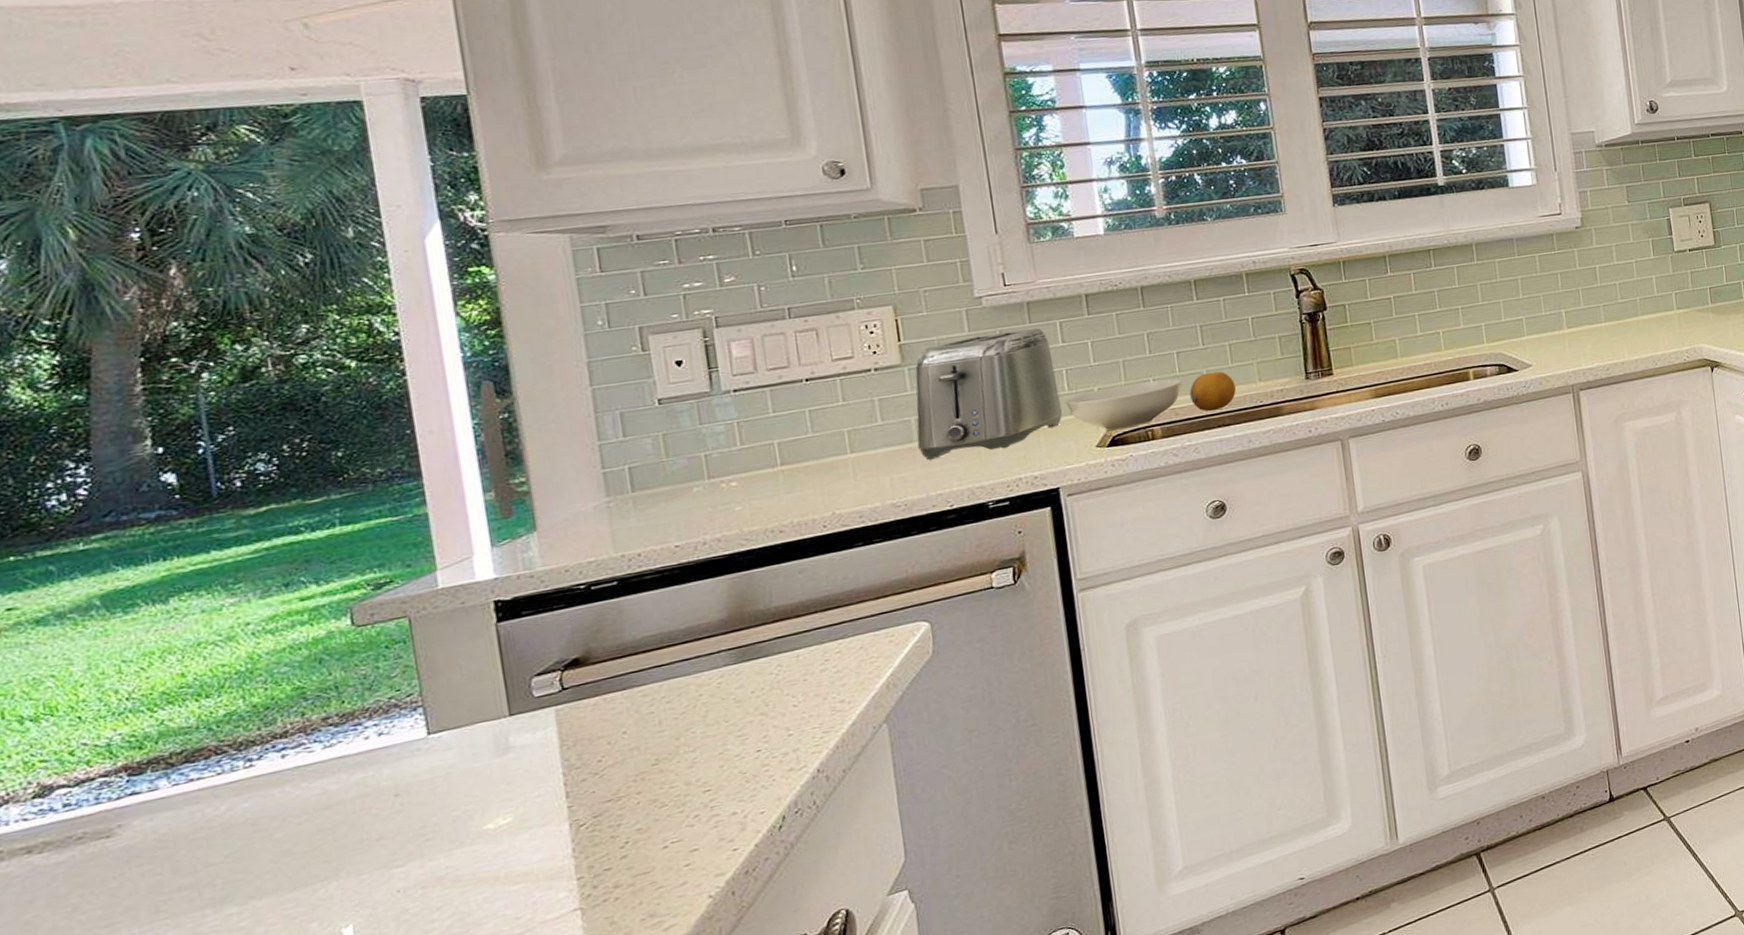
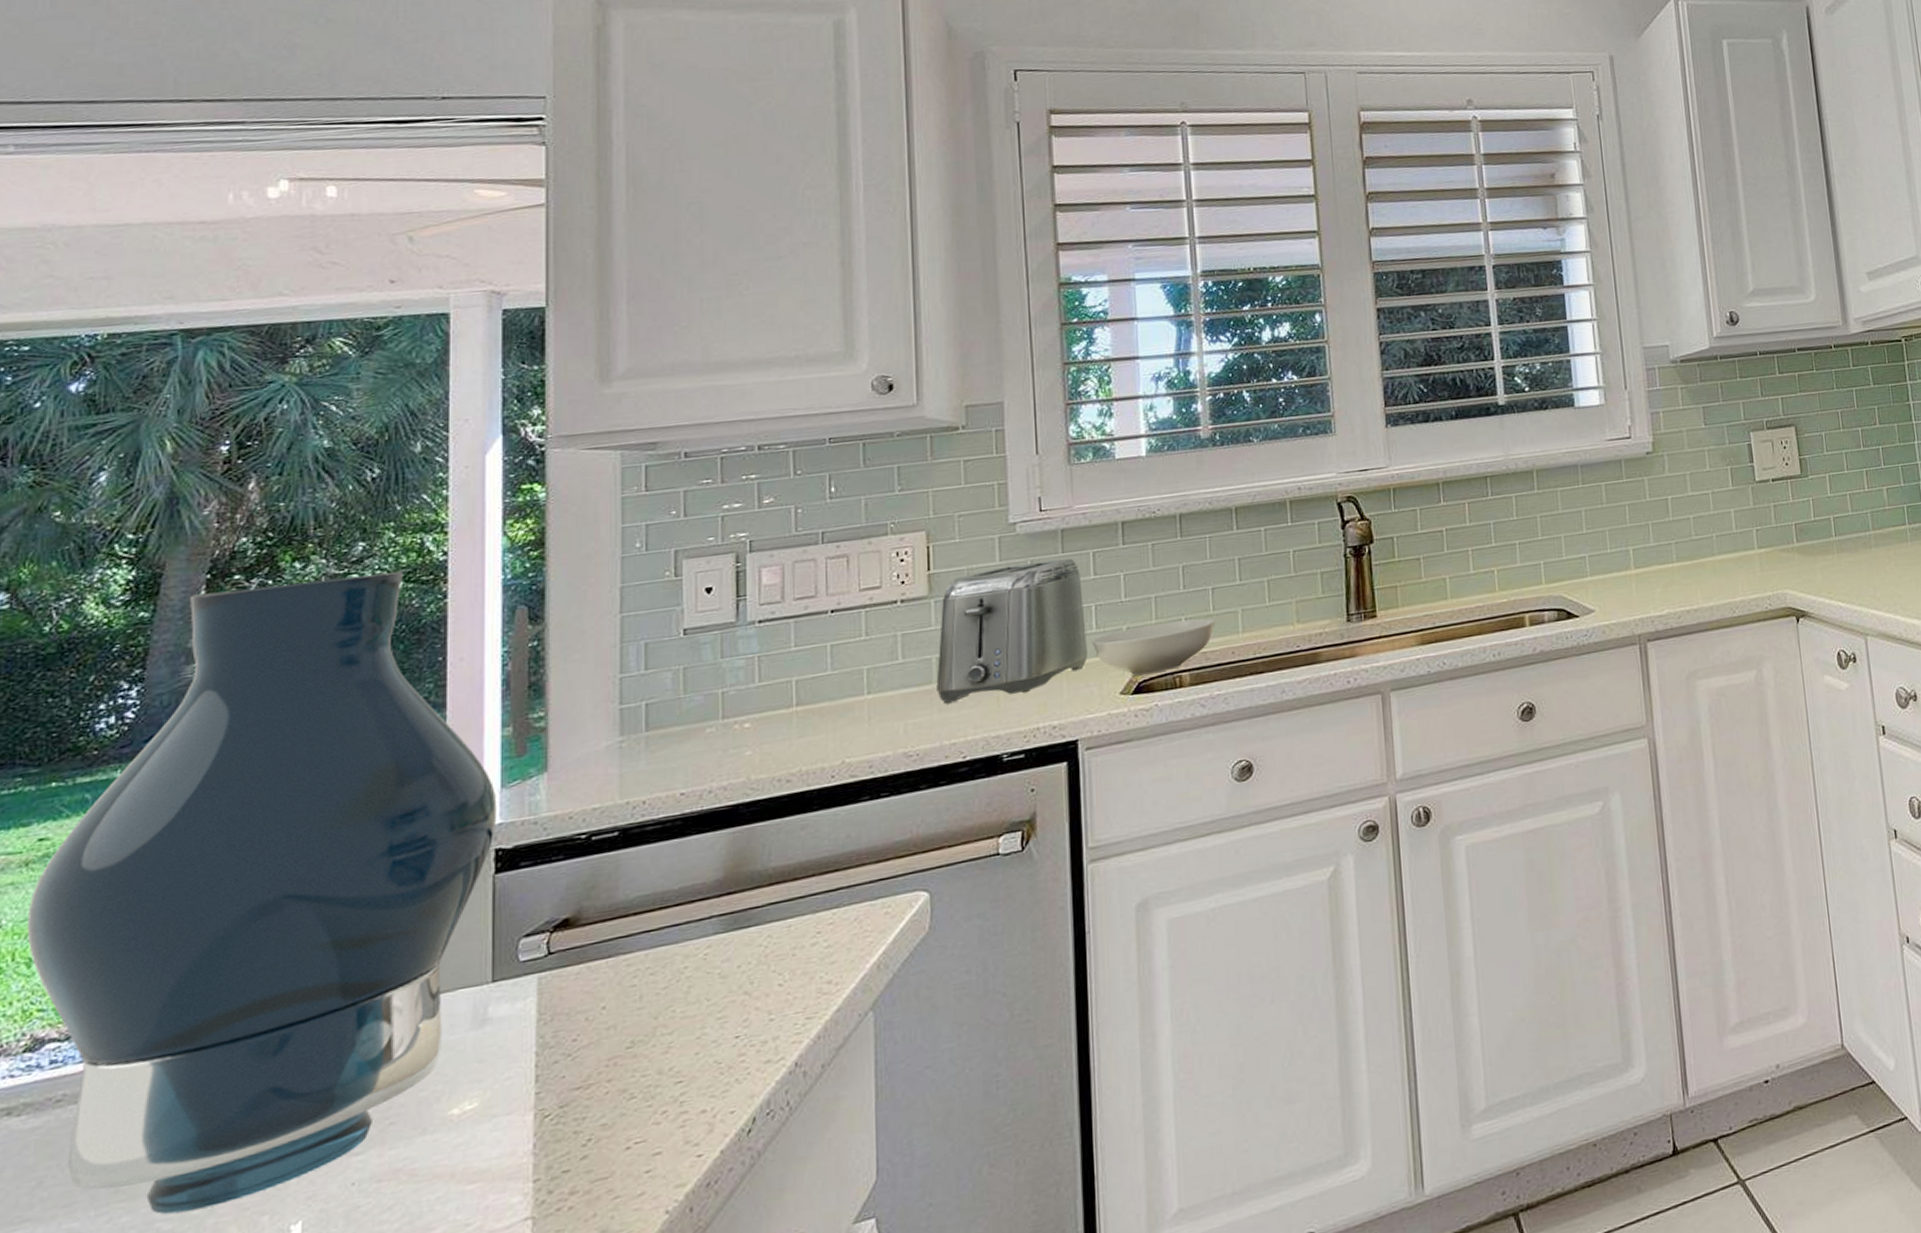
vase: none [9,352,492,928] -> present [27,572,497,1215]
fruit: present [1189,371,1236,412] -> none [1223,610,1272,657]

